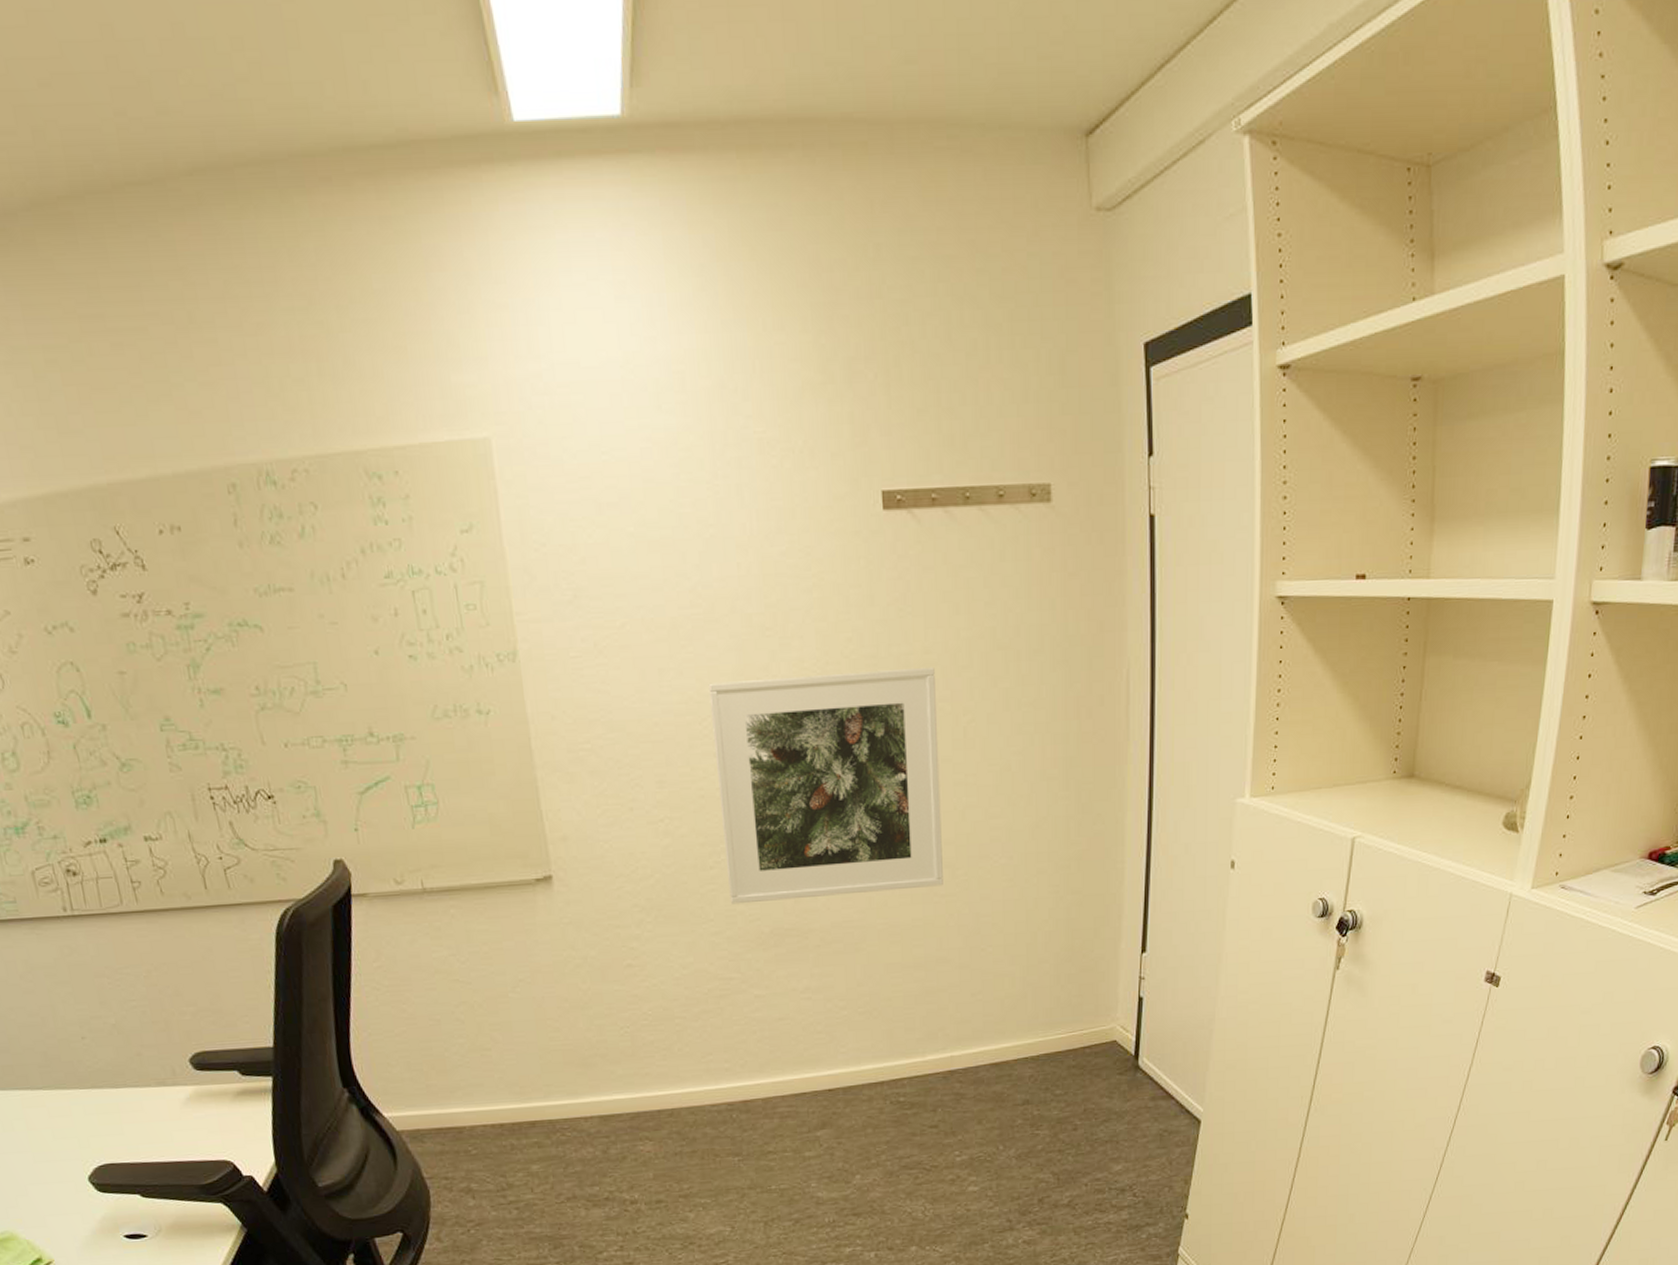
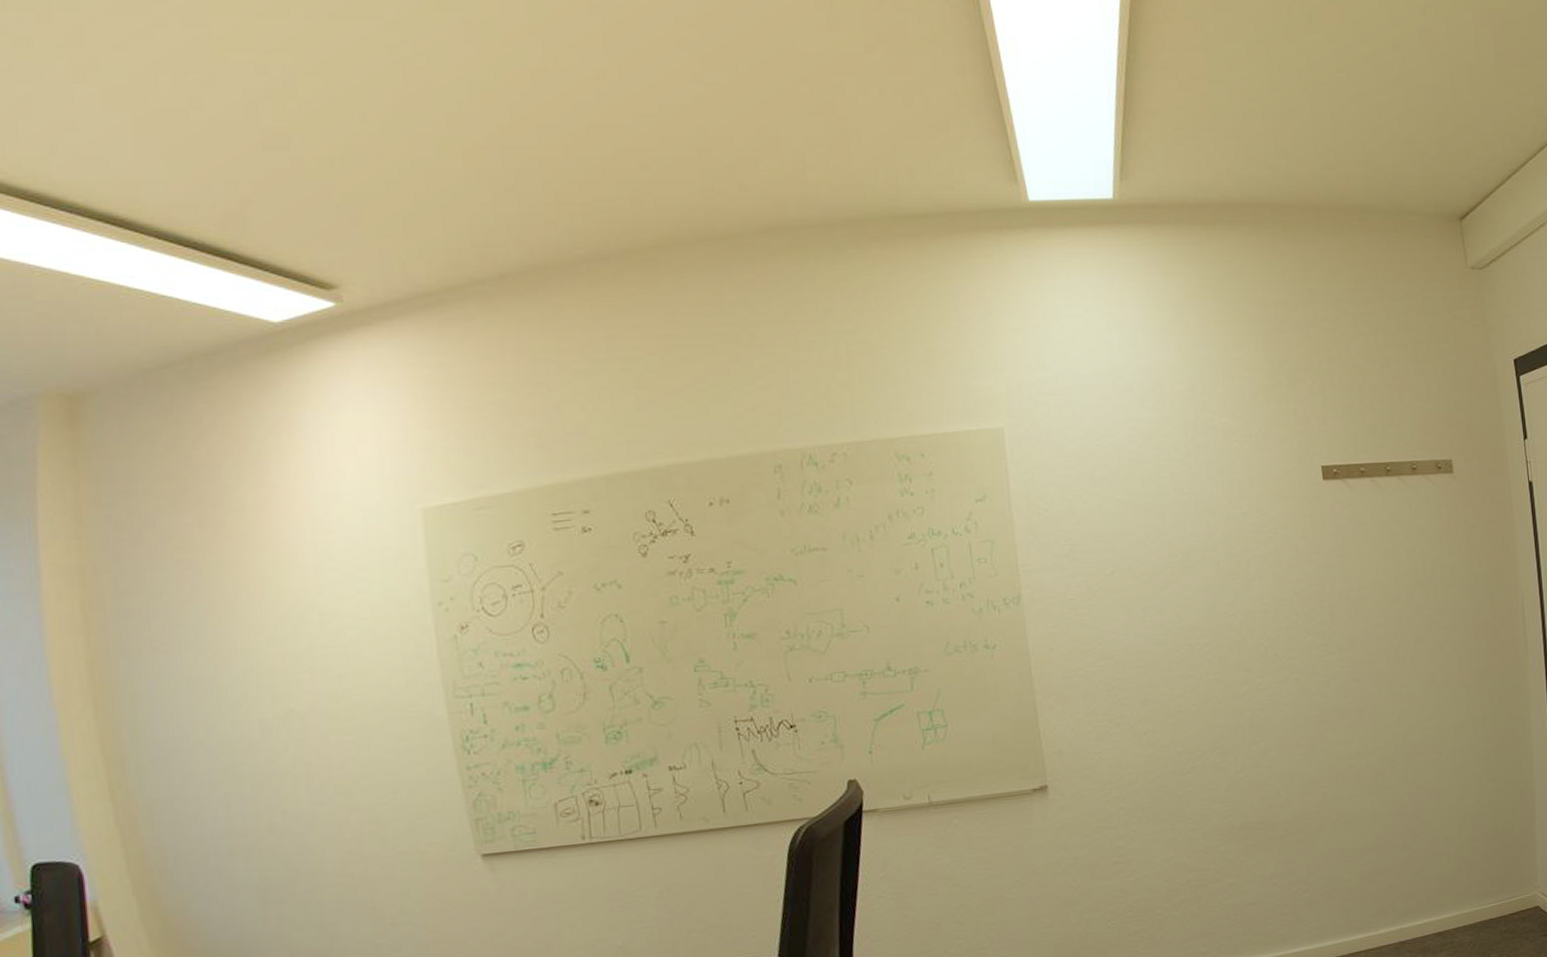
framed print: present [708,666,943,905] -> none [1184,600,1386,804]

